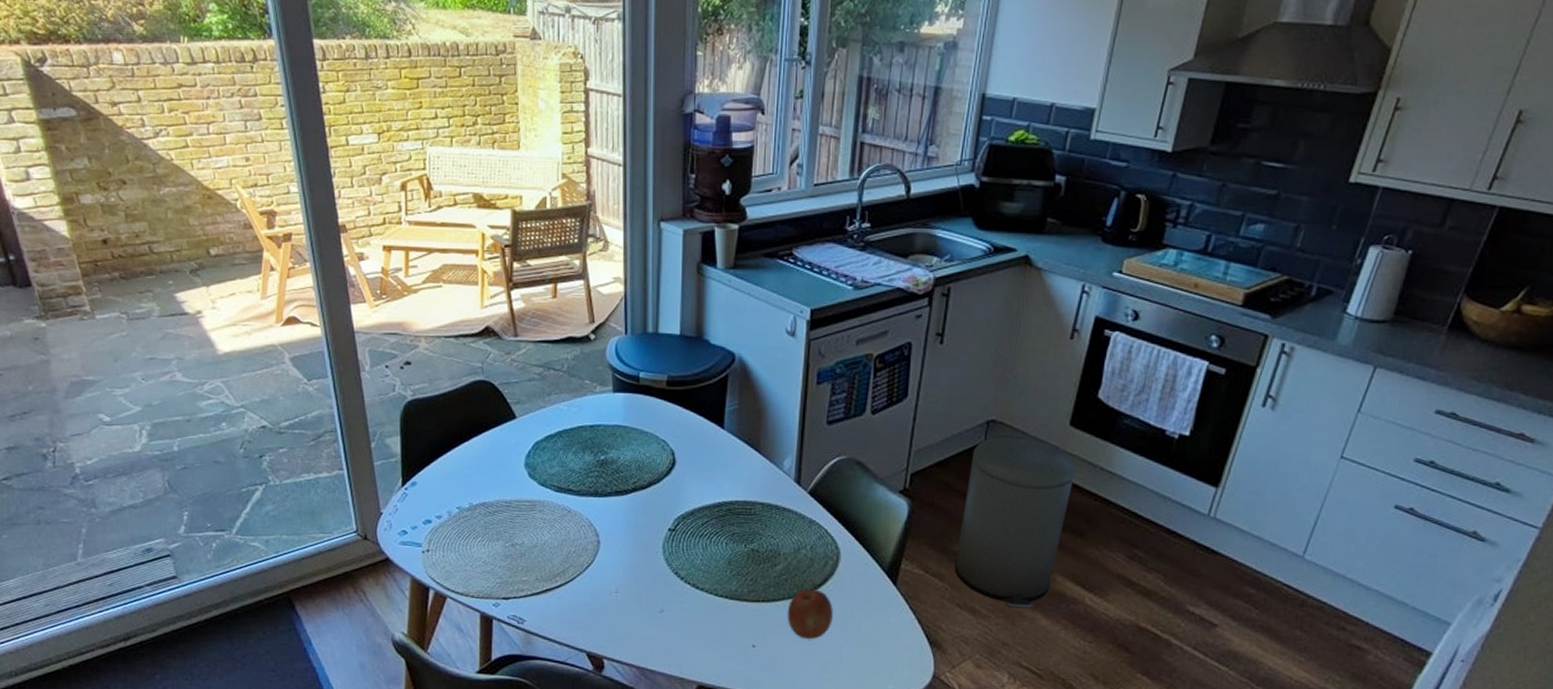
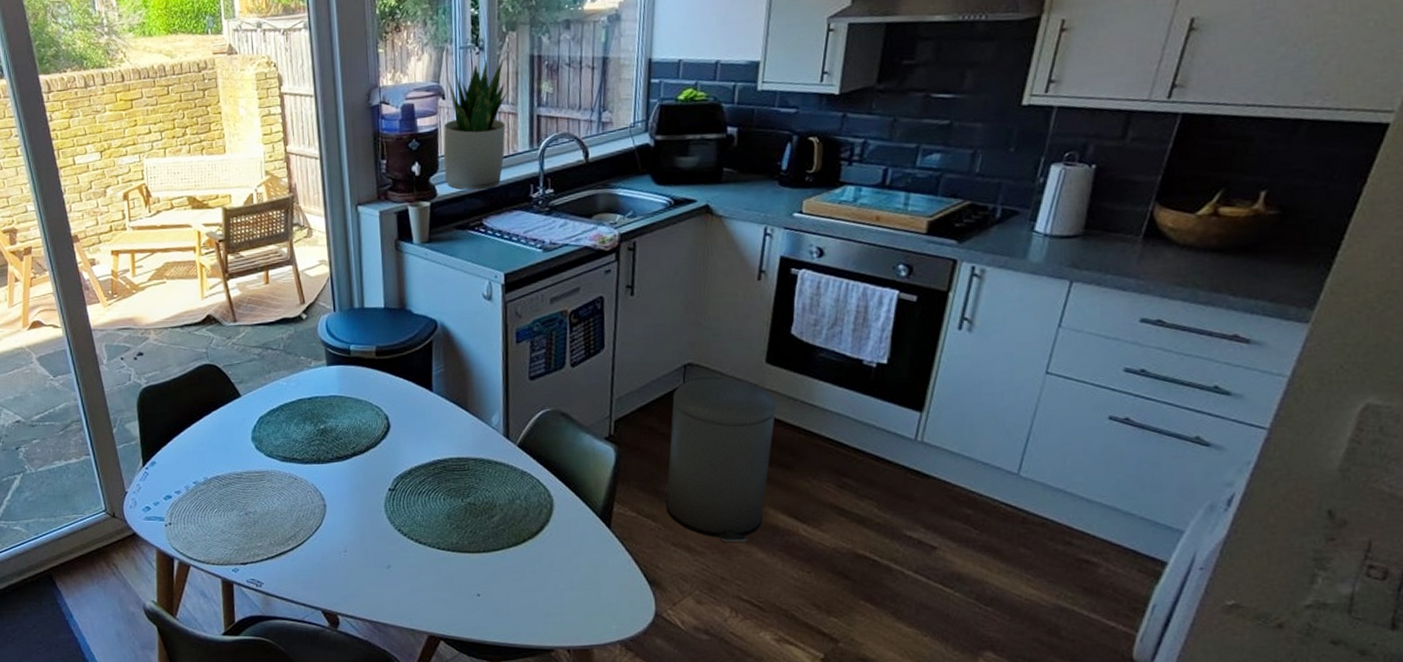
planter: none [757,76,834,217] -> present [443,59,510,191]
fruit: present [787,589,833,640] -> none [507,537,552,586]

